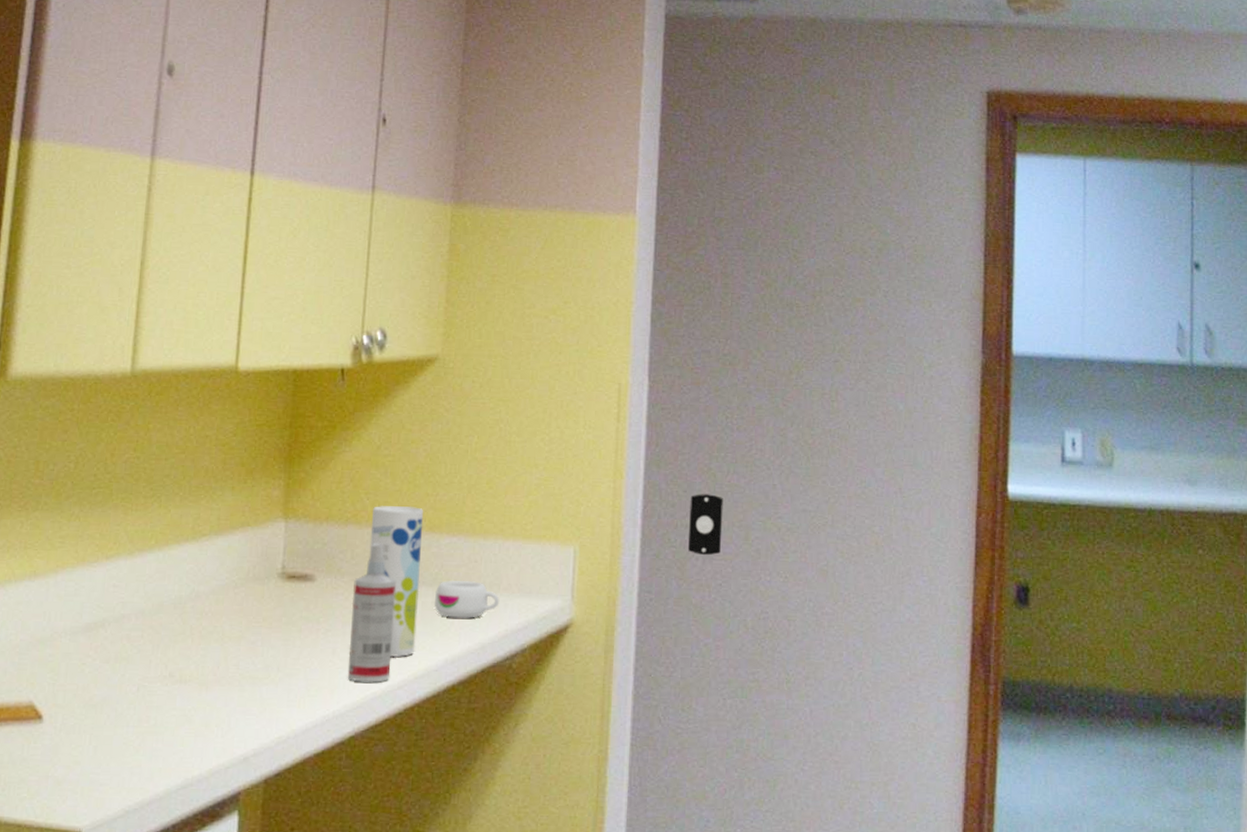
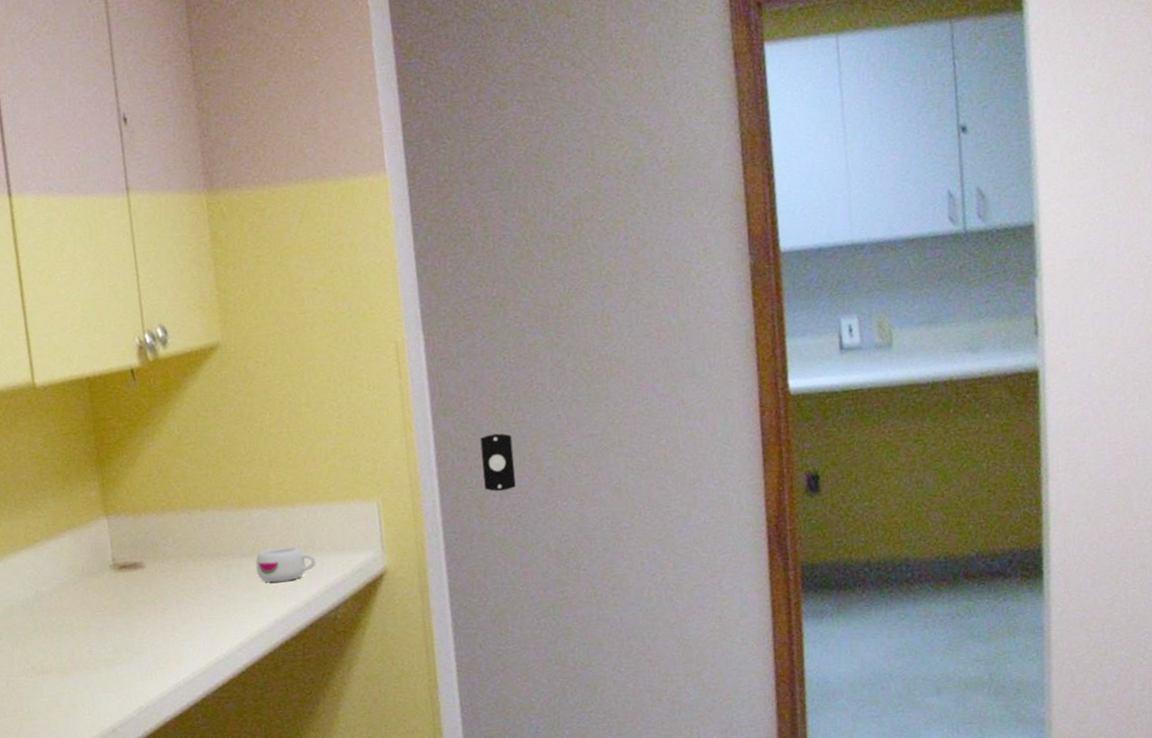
spray bottle: present [347,543,396,683] -> none [180,525,228,651]
canister: present [369,506,424,658] -> none [184,487,246,625]

